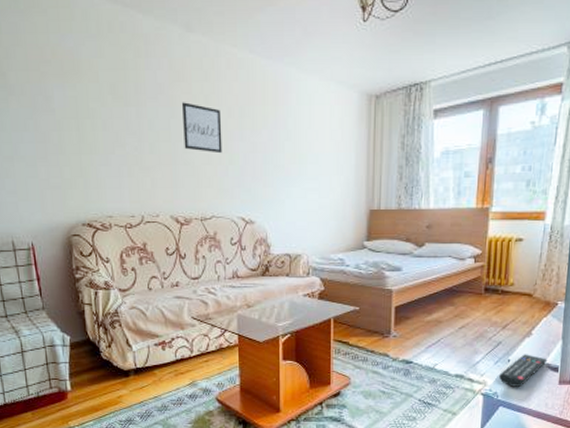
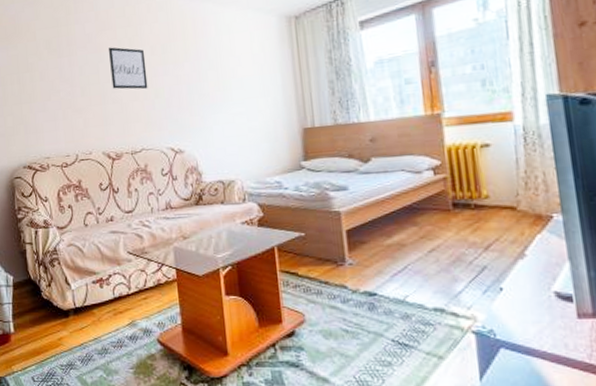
remote control: present [498,354,548,387] -> none [490,280,555,322]

